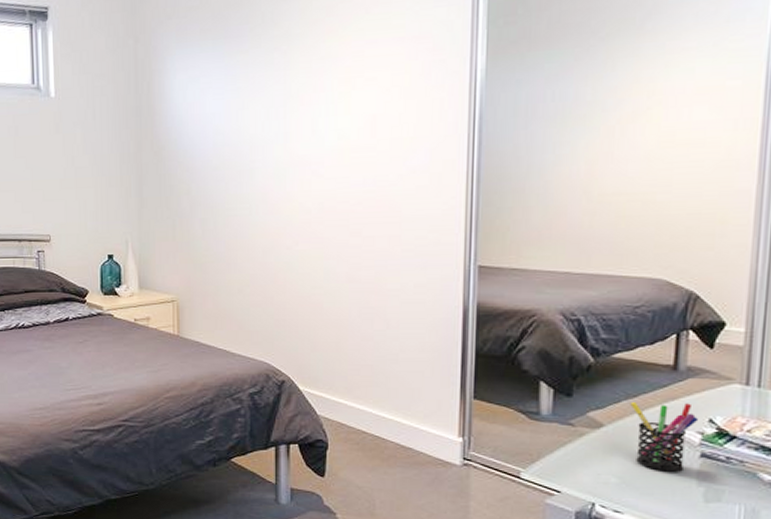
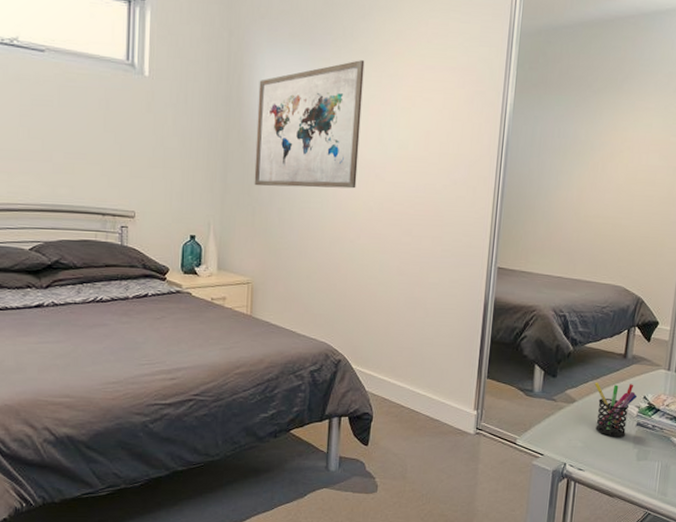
wall art: none [170,46,290,197] -> present [254,60,365,189]

